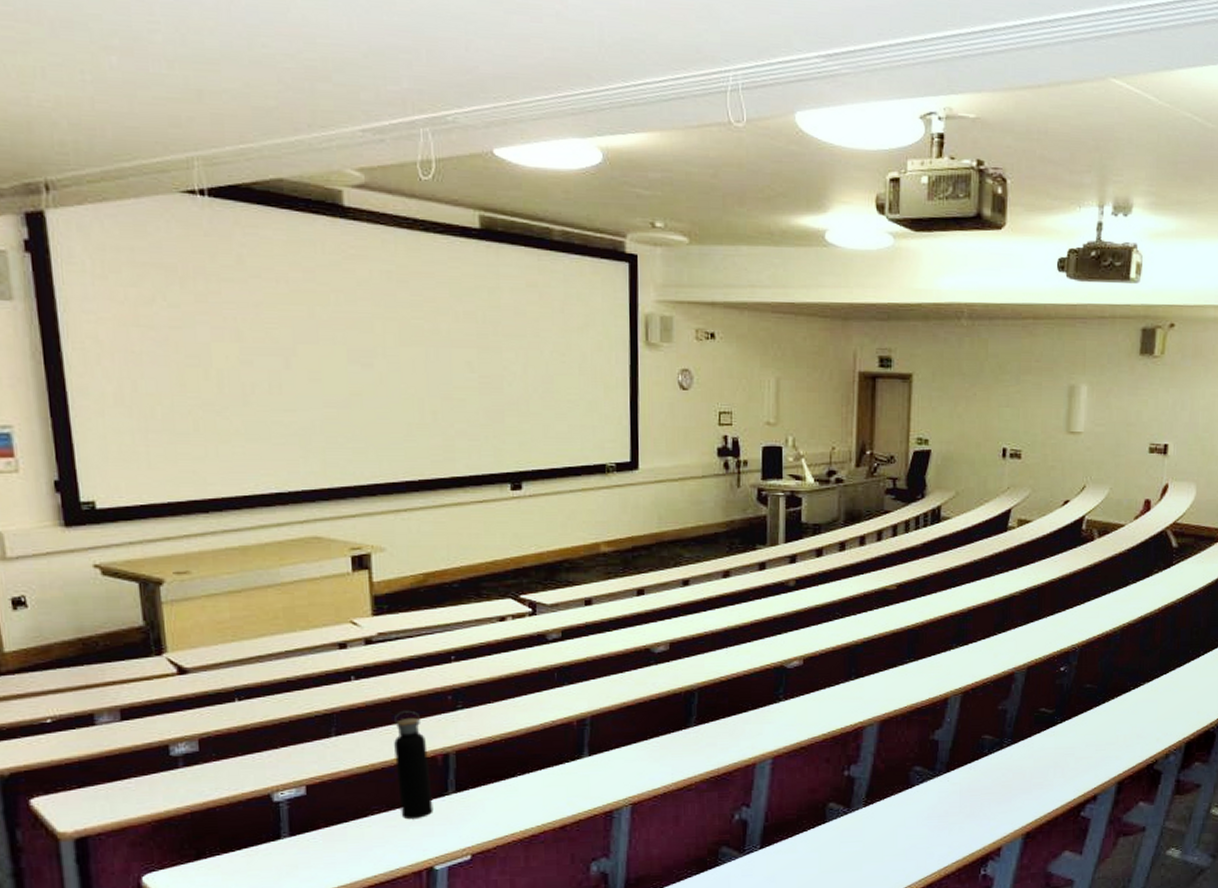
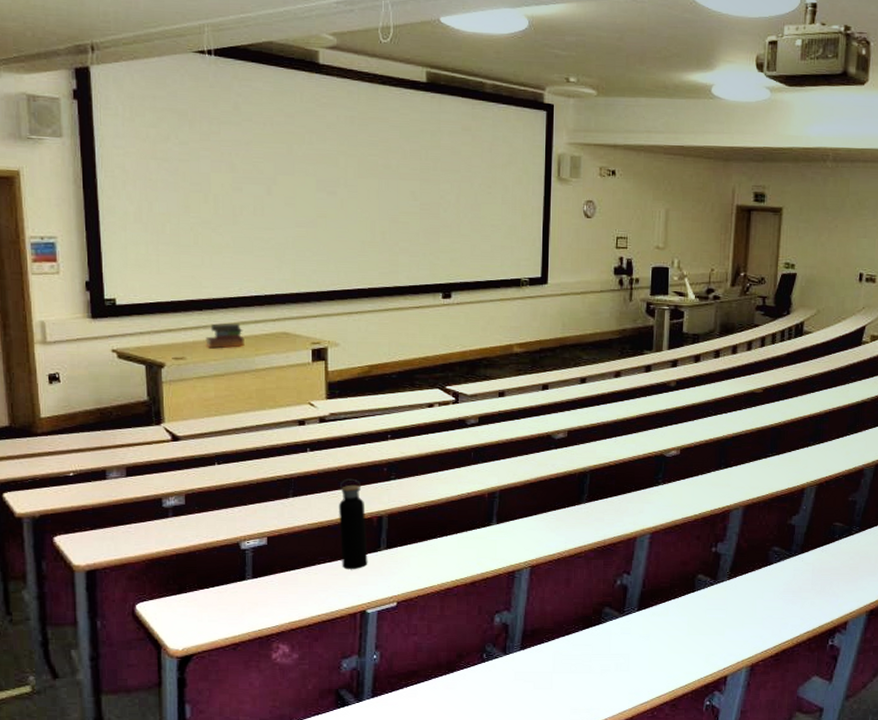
books: none [215,527,266,559] -> present [205,323,245,349]

